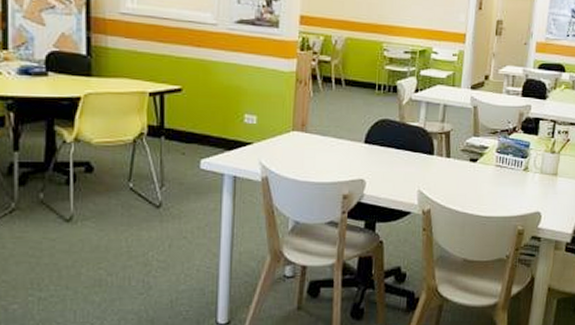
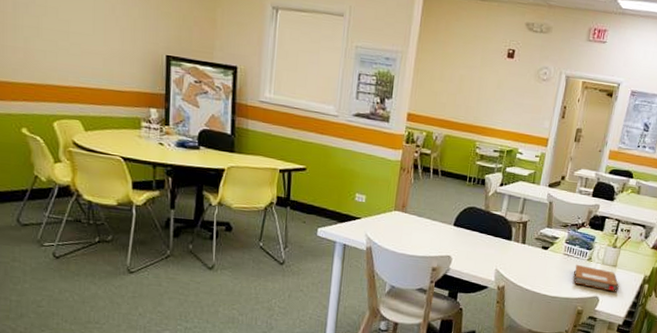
notebook: none [509,176,563,205] -> present [574,264,619,292]

